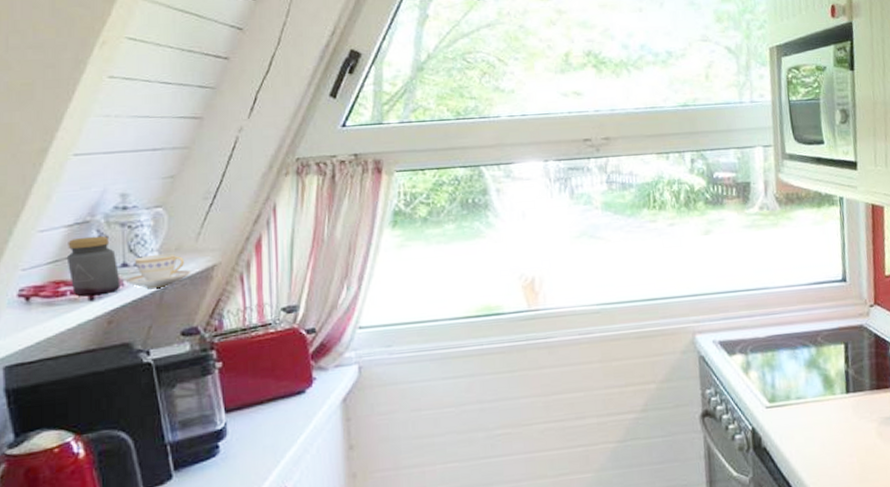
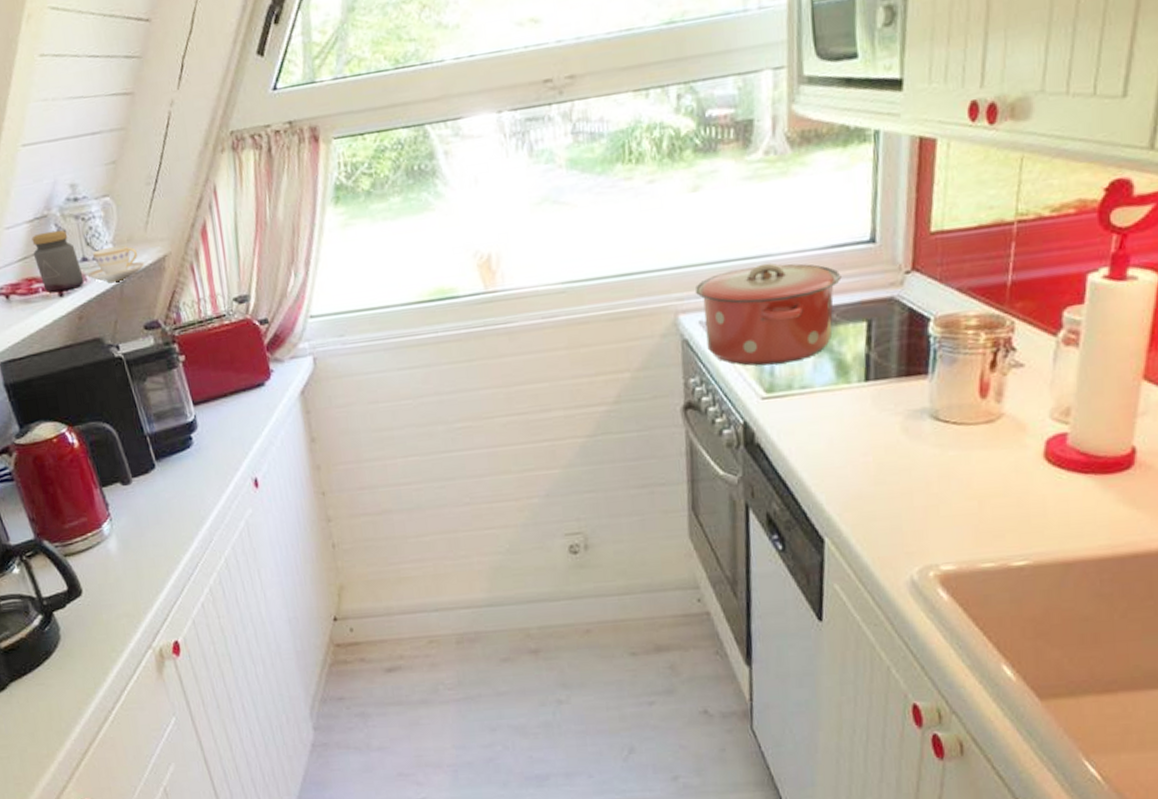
casserole: none [708,294,823,379] -> present [694,262,842,366]

